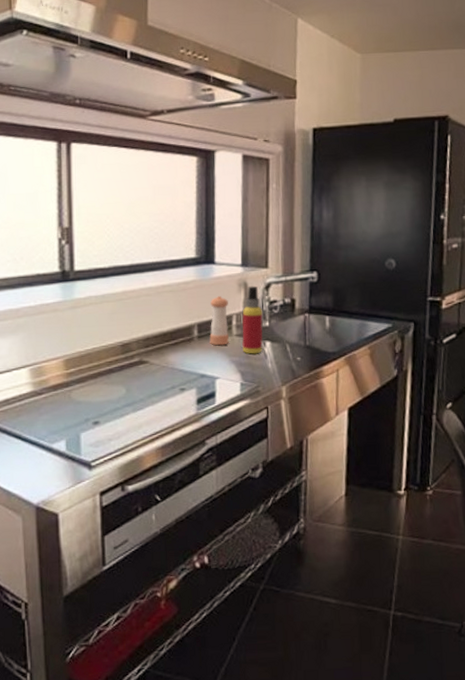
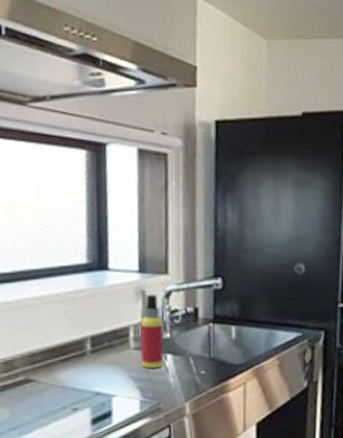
pepper shaker: present [209,295,230,346] -> none [104,305,127,361]

